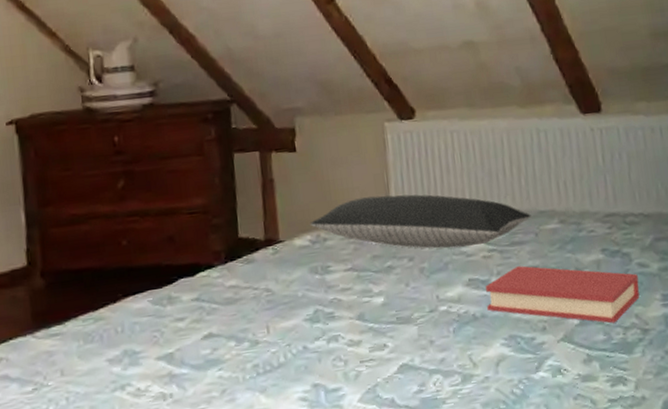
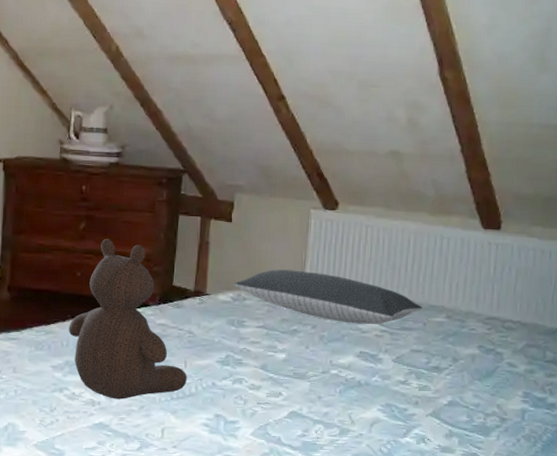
teddy bear: none [121,194,273,388] -> present [69,238,187,399]
hardback book: present [486,266,640,323] -> none [371,348,506,409]

